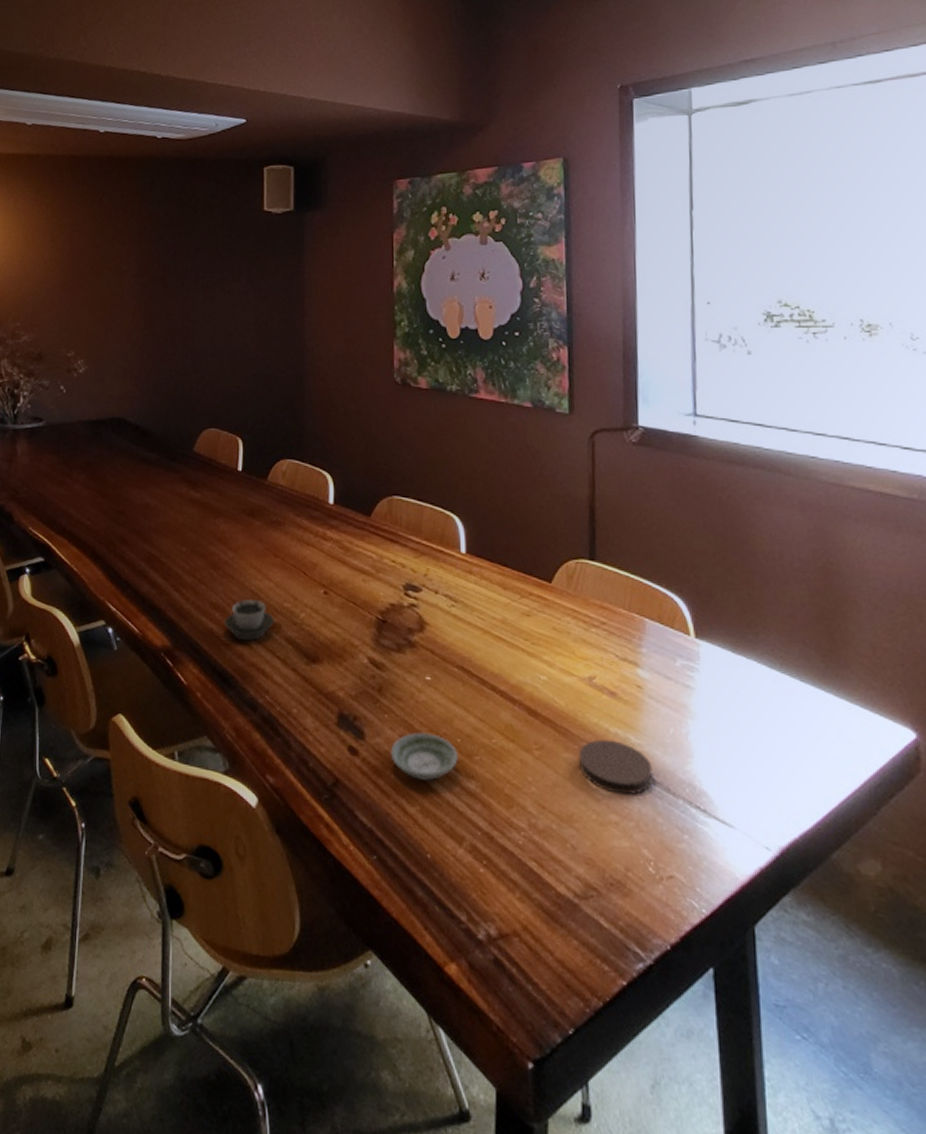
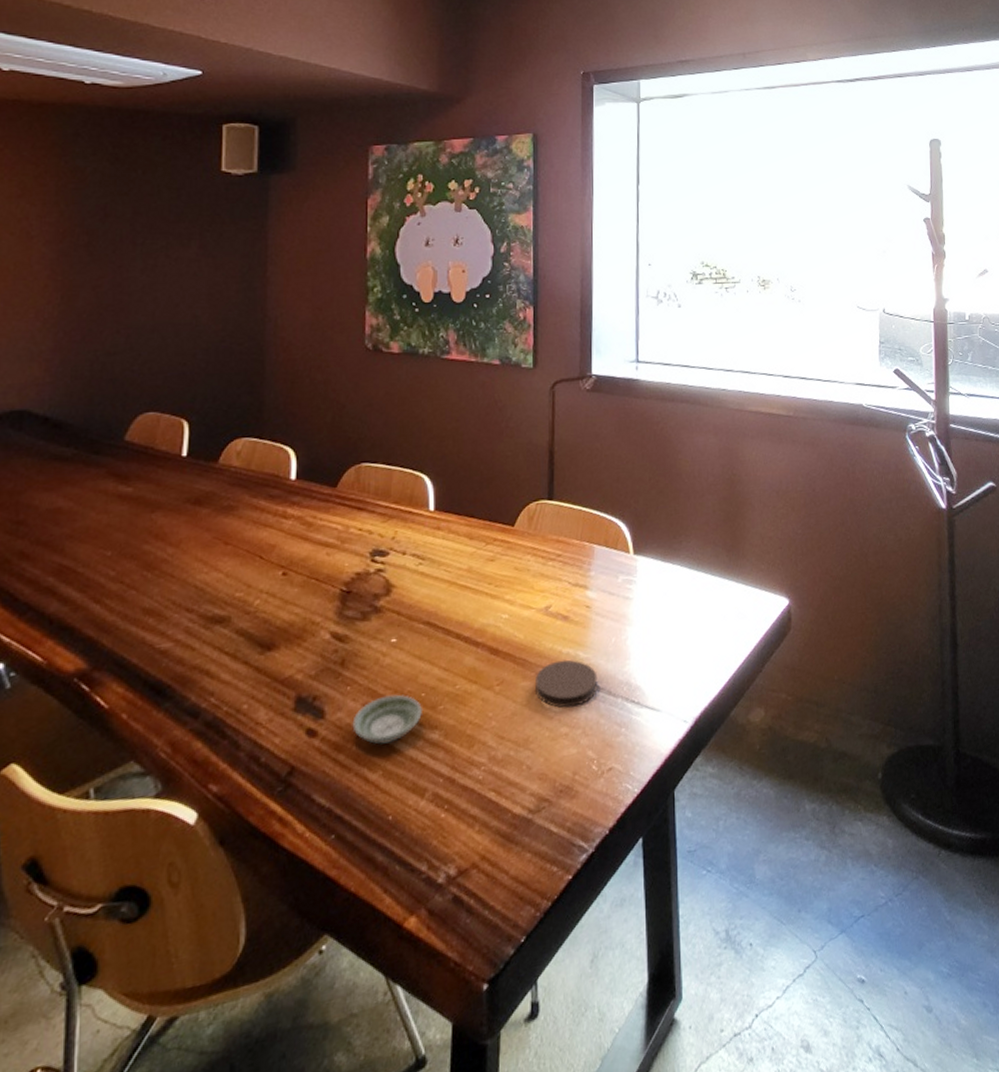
cup: present [224,599,274,642] -> none [160,595,223,644]

